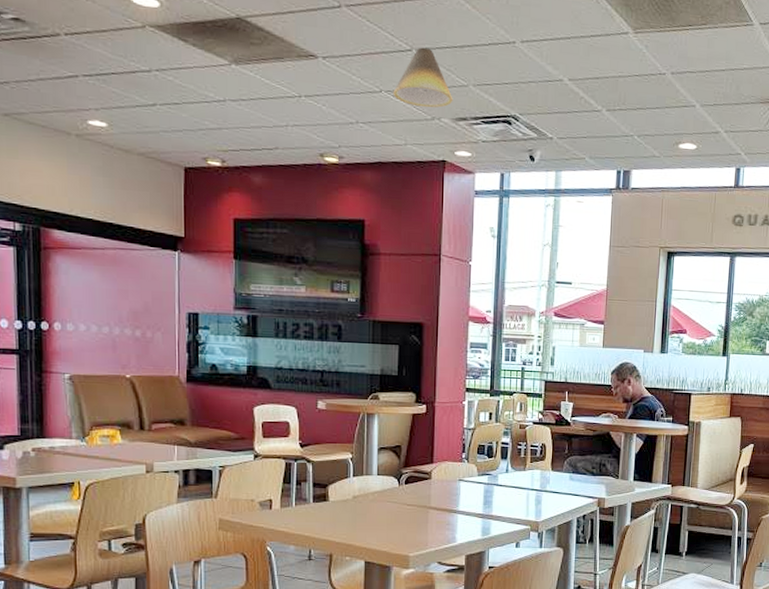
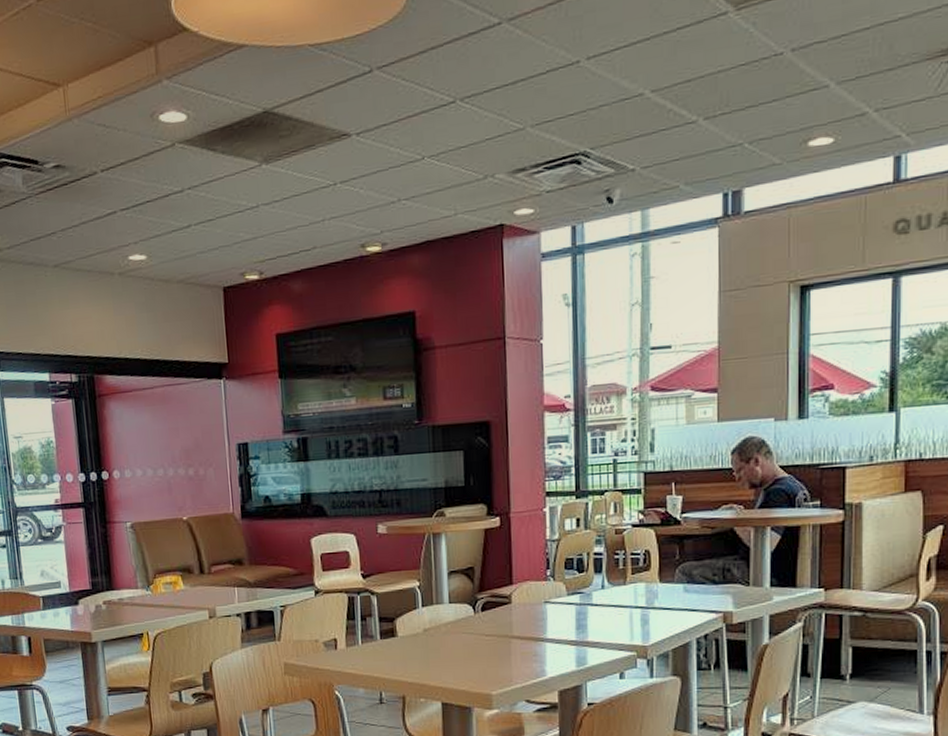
lamp shade: present [393,47,453,108] -> none [437,94,508,167]

